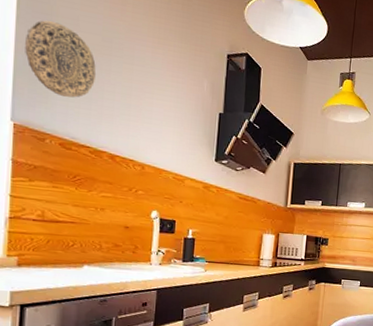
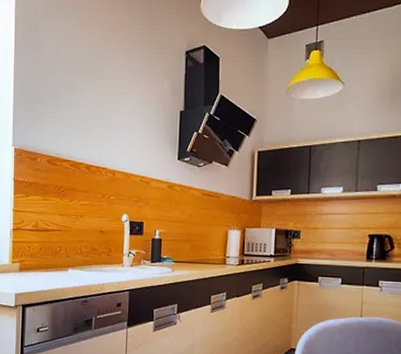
decorative plate: present [25,20,97,98] -> none [21,54,74,118]

